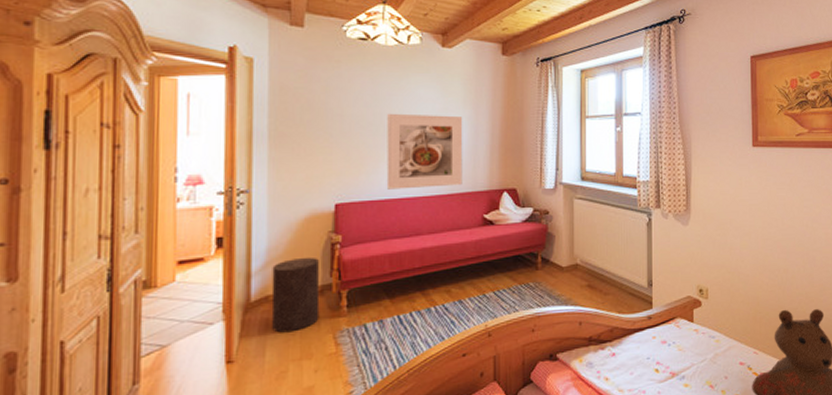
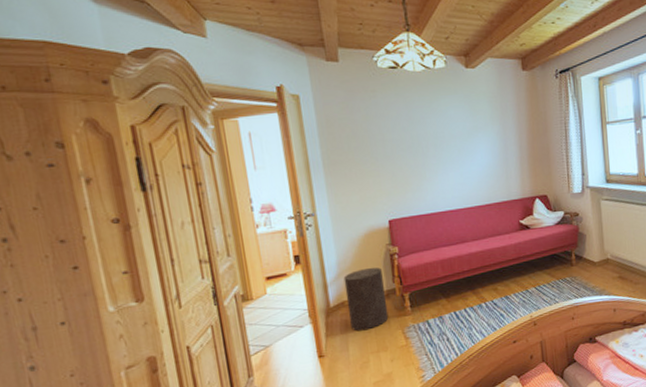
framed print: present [386,113,463,190] -> none [424,132,498,204]

